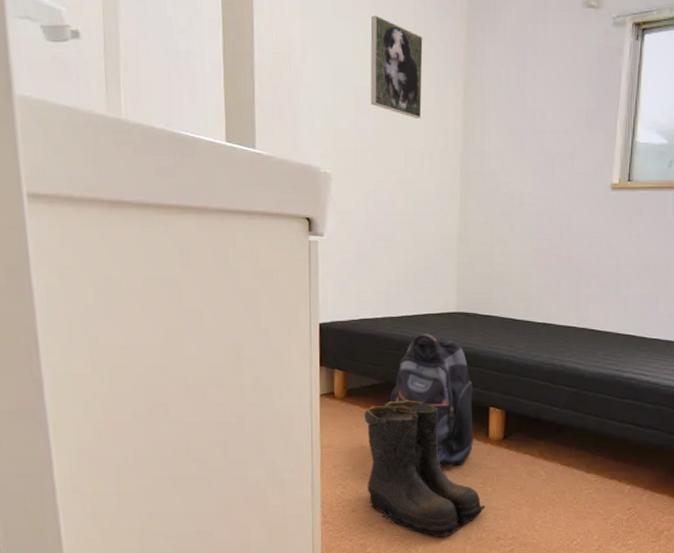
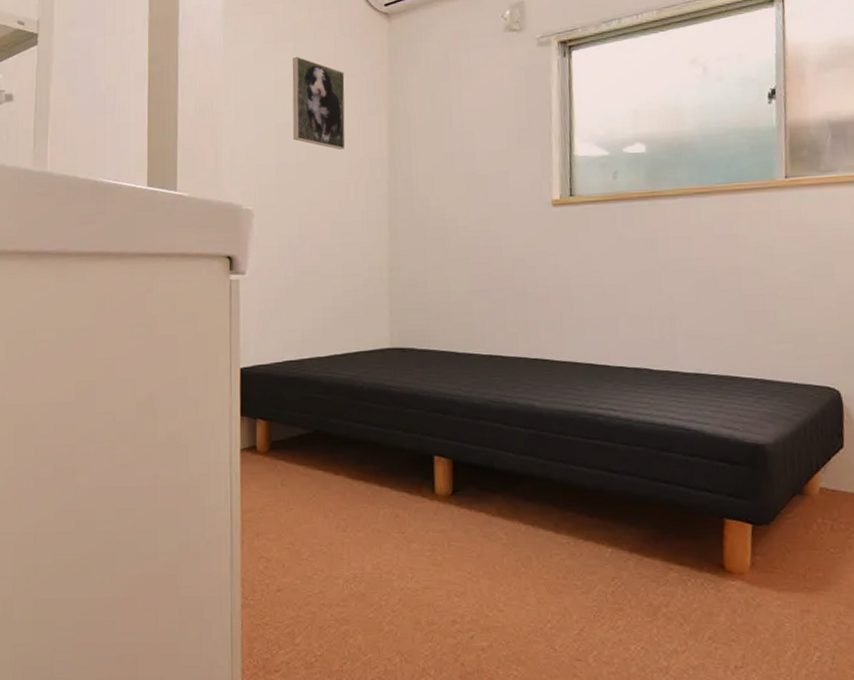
boots: present [364,400,485,539] -> none [290,452,436,624]
backpack: present [390,333,473,468] -> none [319,373,417,533]

